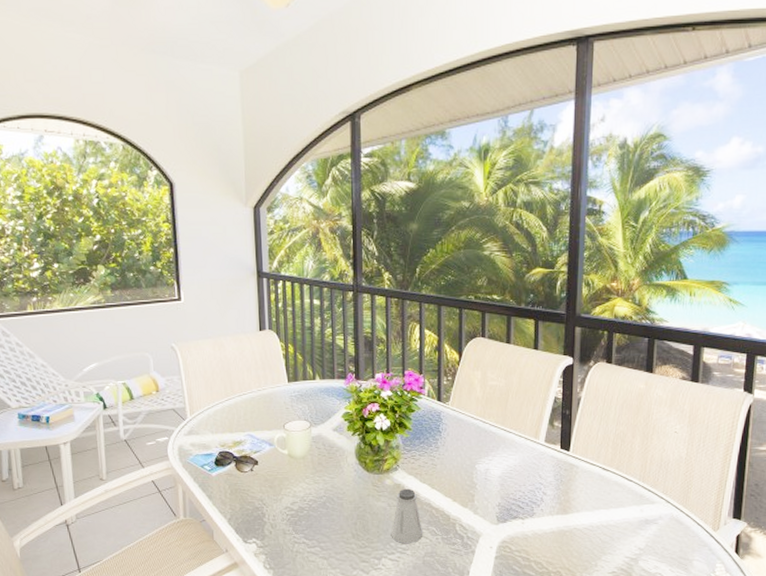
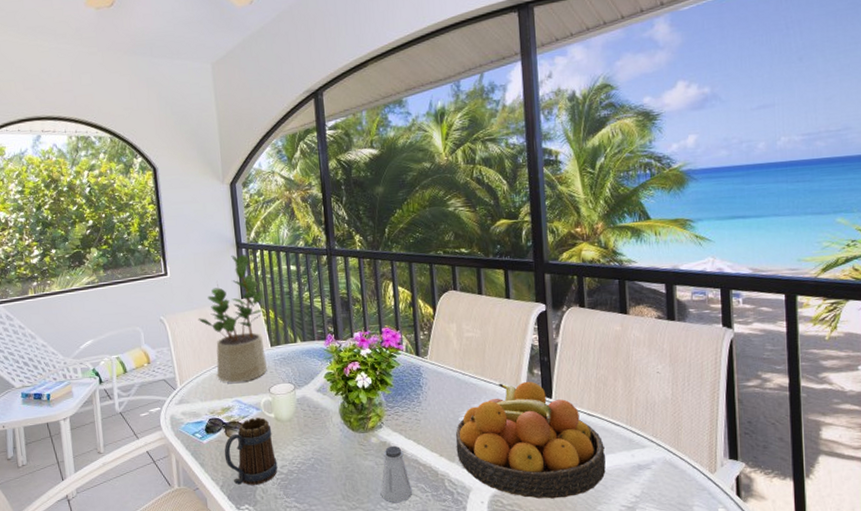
potted plant: none [212,283,284,417] -> present [198,254,268,383]
mug: none [233,453,288,520] -> present [224,417,278,485]
fruit bowl: none [470,433,615,547] -> present [455,381,606,499]

